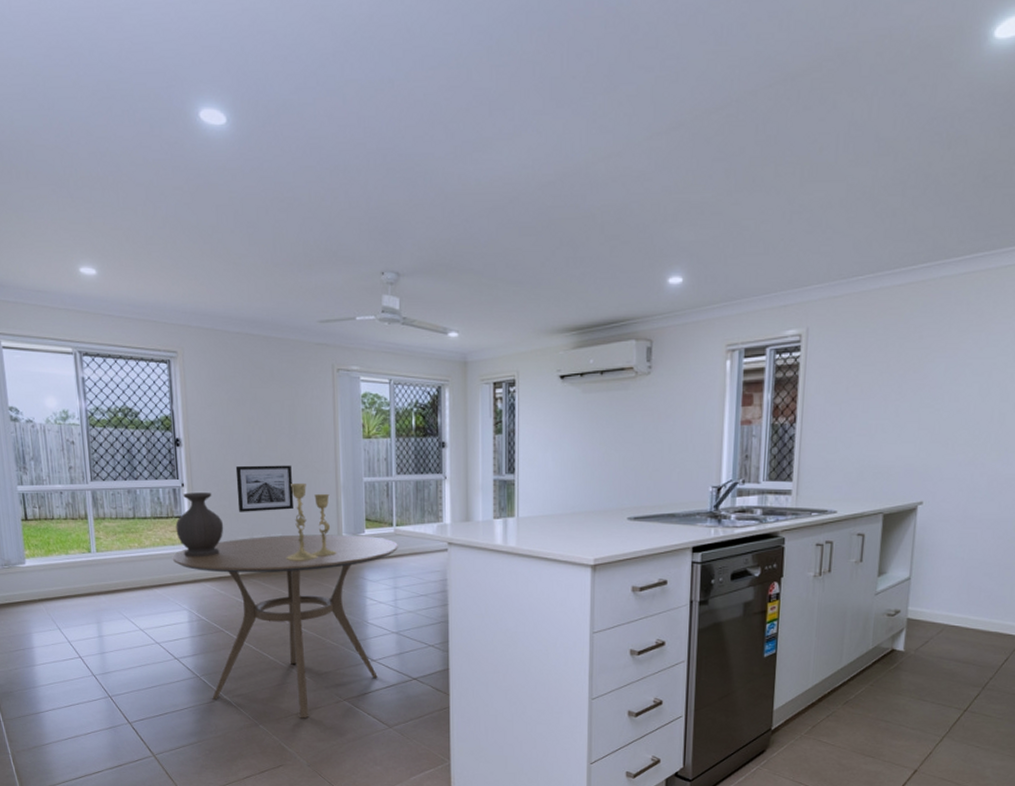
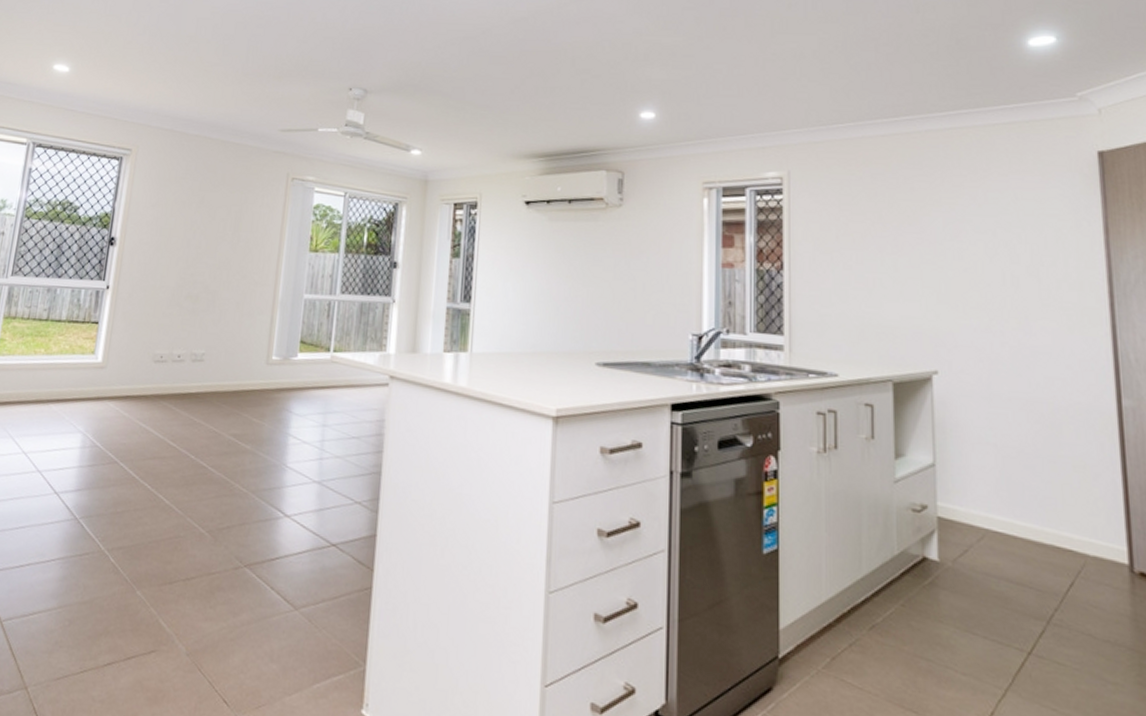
dining table: present [172,534,398,719] -> none [78,352,333,587]
vase: present [175,492,224,557] -> none [89,296,143,371]
wall art: present [235,465,293,512] -> none [162,271,228,324]
candlestick: present [286,482,337,561] -> none [204,294,265,385]

